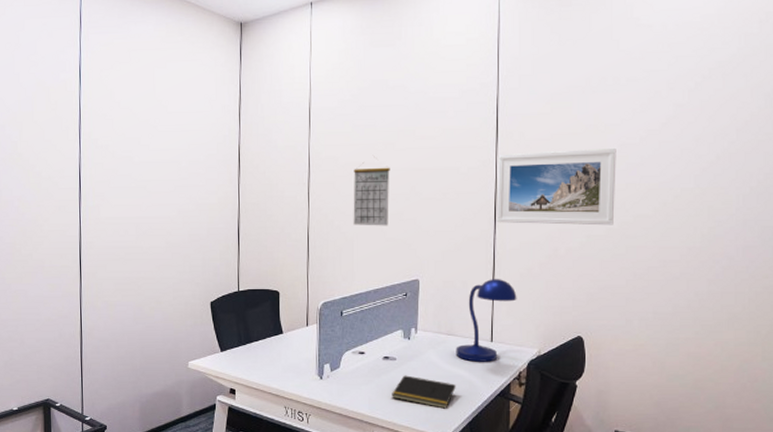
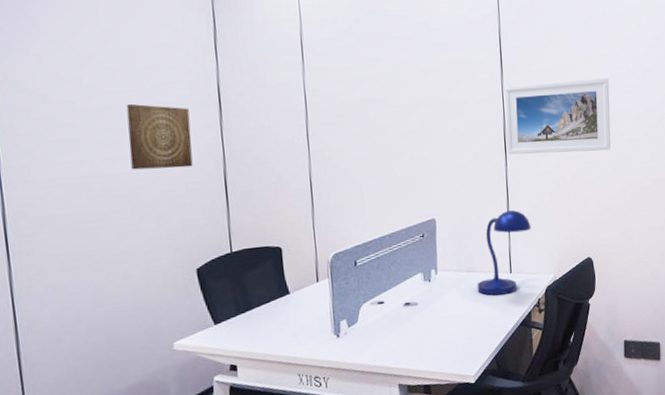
wall art: none [169,161,215,215] -> present [126,104,193,170]
calendar: present [353,156,390,226] -> none [357,92,399,167]
notepad: present [392,375,456,409] -> none [416,319,480,347]

